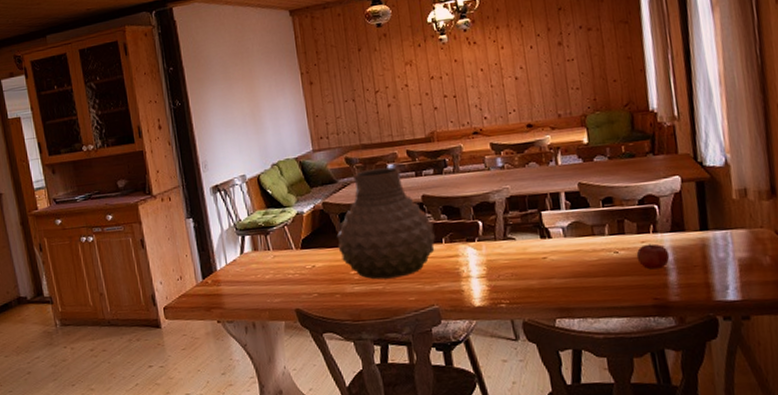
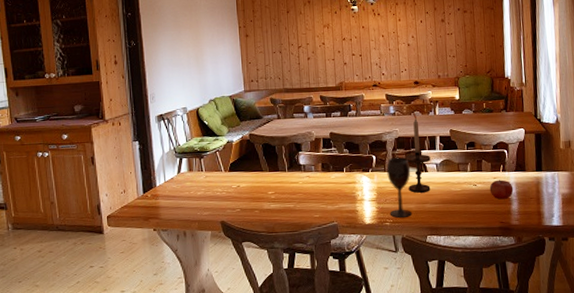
vase: present [336,167,436,280] -> none [259,108,339,199]
wine glass: none [497,221,534,298] -> present [386,157,412,218]
candlestick: none [521,163,557,266] -> present [405,112,431,193]

